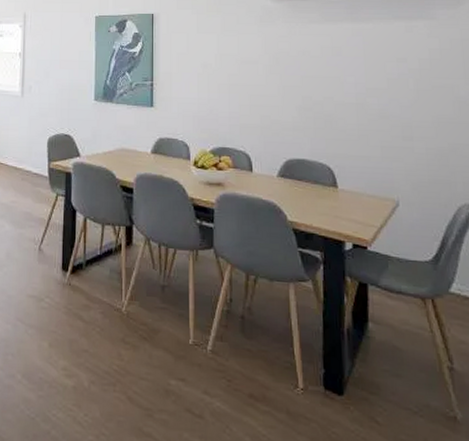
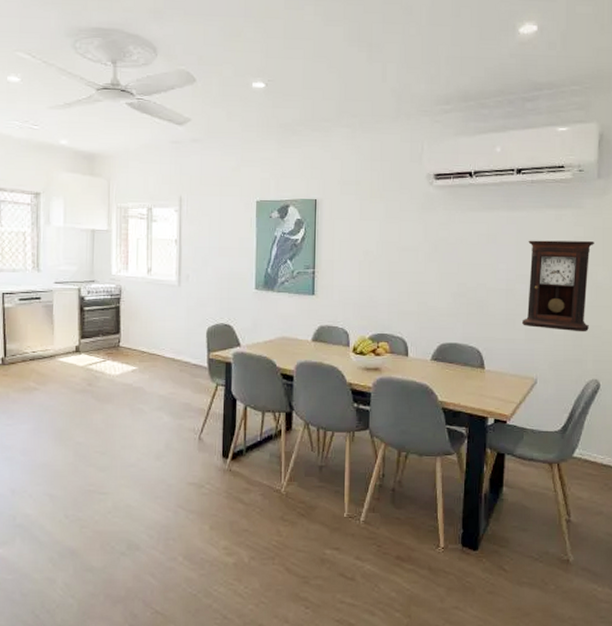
pendulum clock: none [376,52,455,151] -> present [521,240,594,332]

